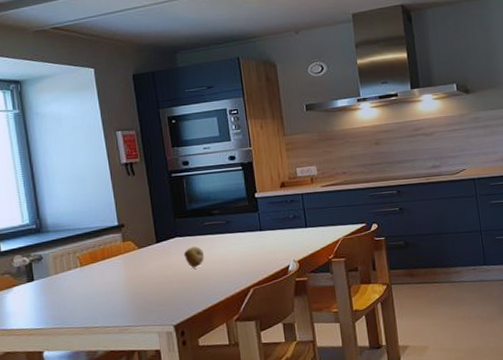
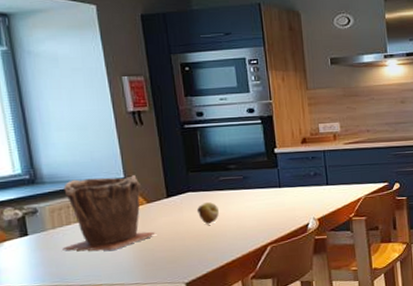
plant pot: none [63,222,146,295] -> present [62,175,156,251]

